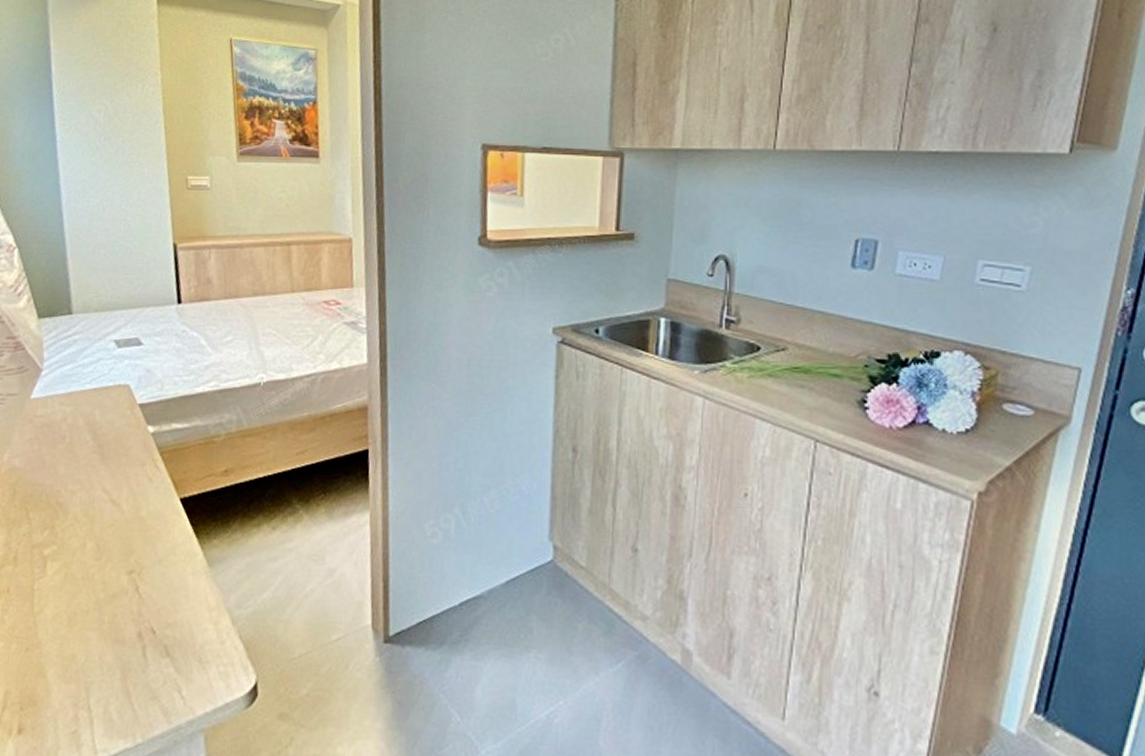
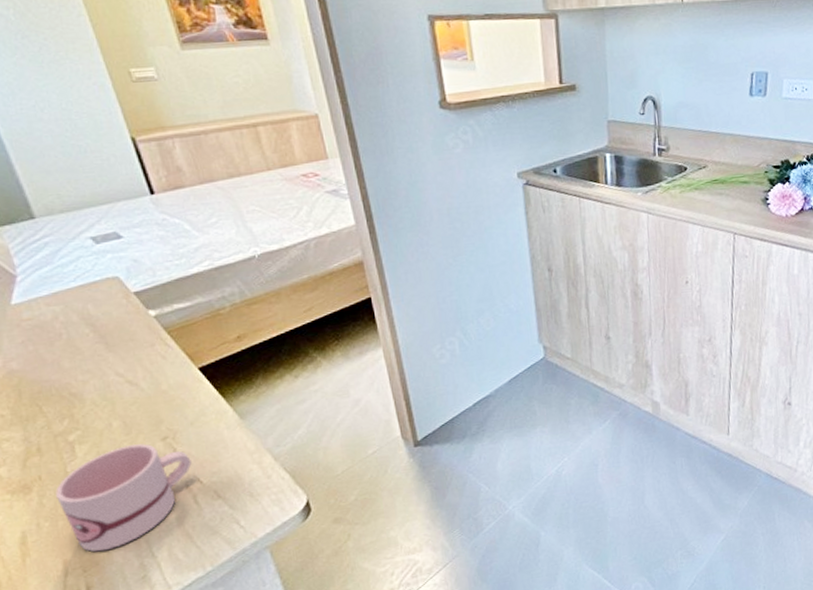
mug: none [17,572,150,691] -> present [55,444,192,552]

